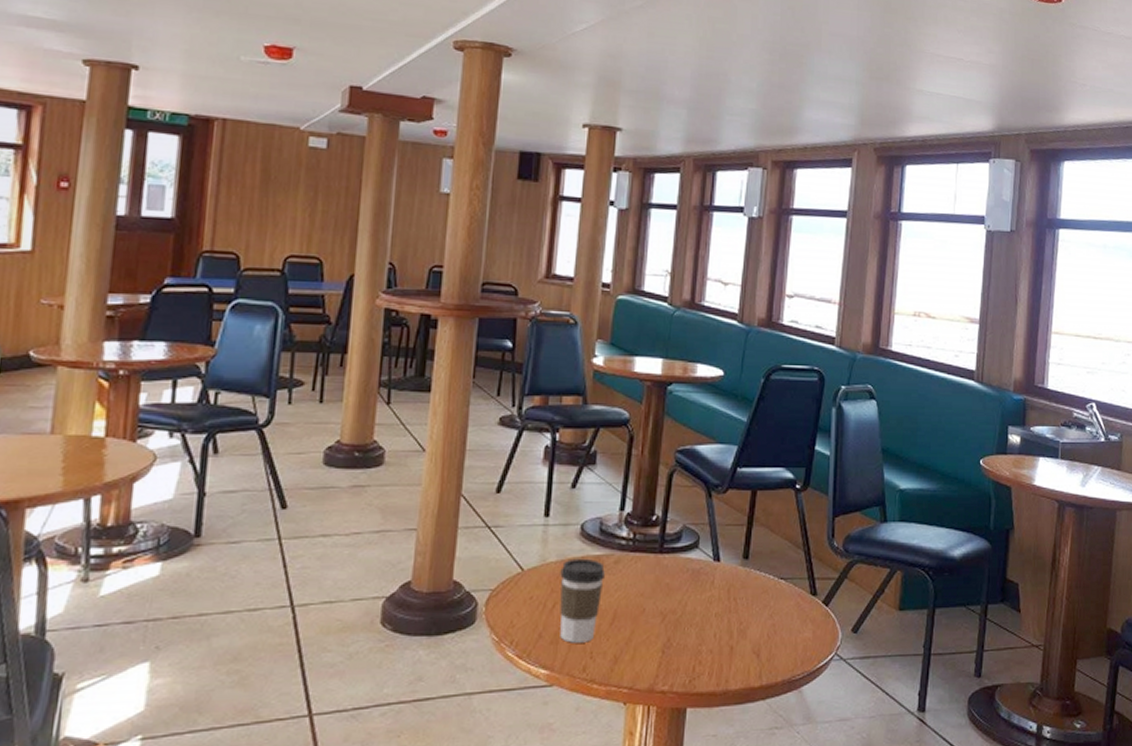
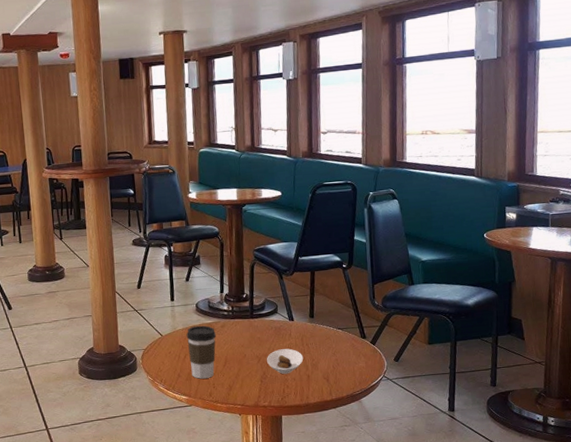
saucer: none [675,603,728,644] -> present [267,348,304,375]

